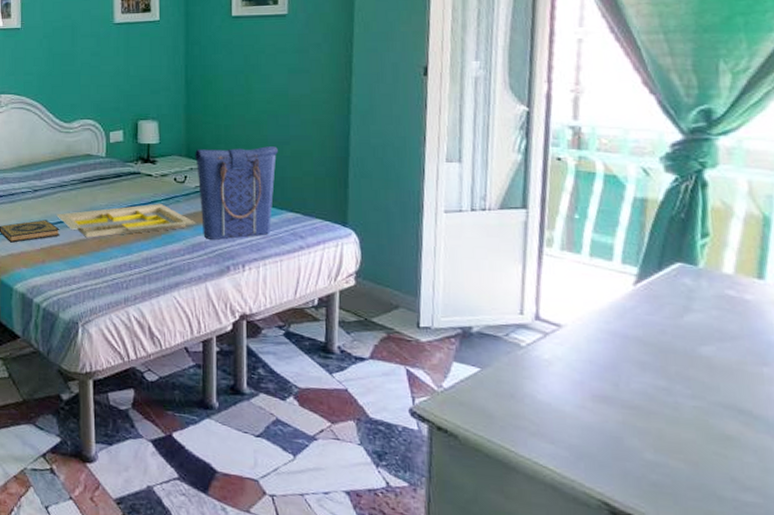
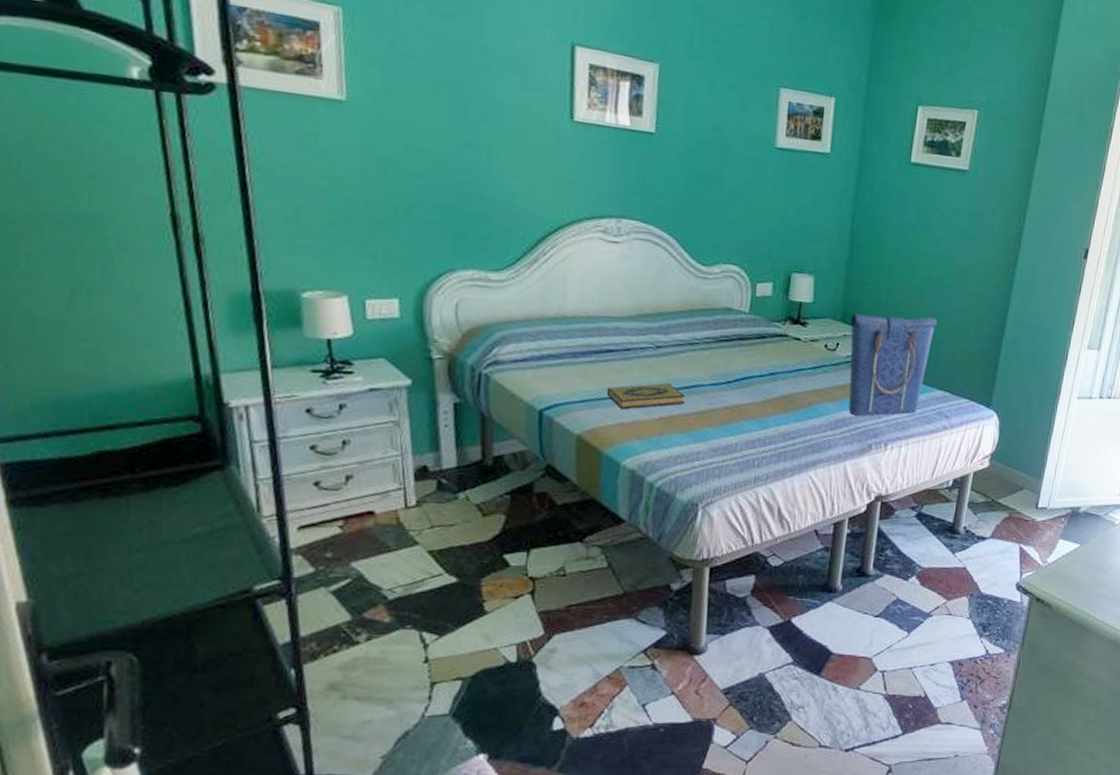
serving tray: present [56,204,196,238] -> none [682,372,843,408]

